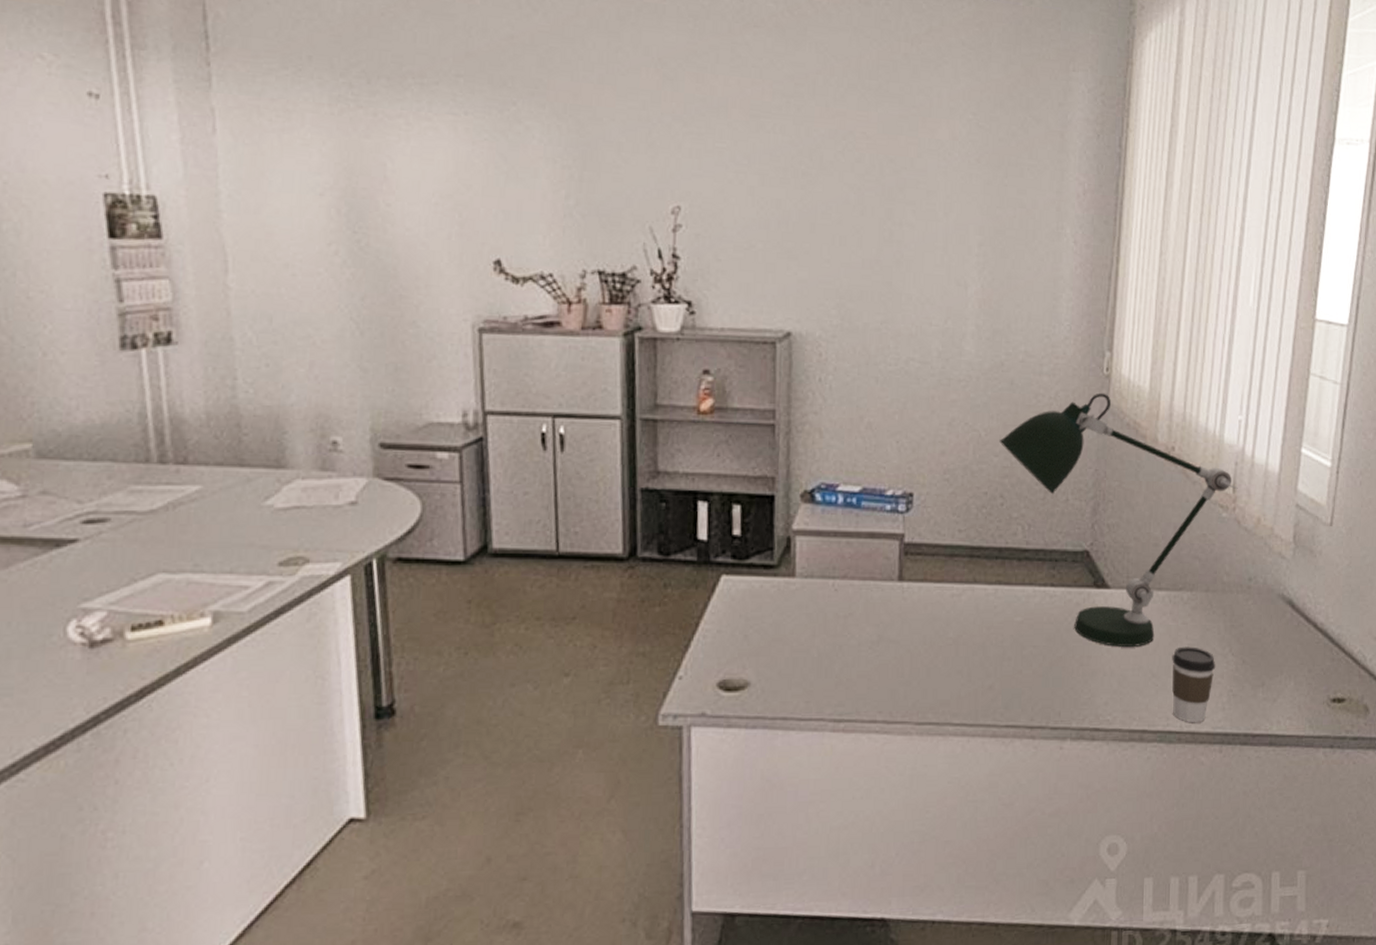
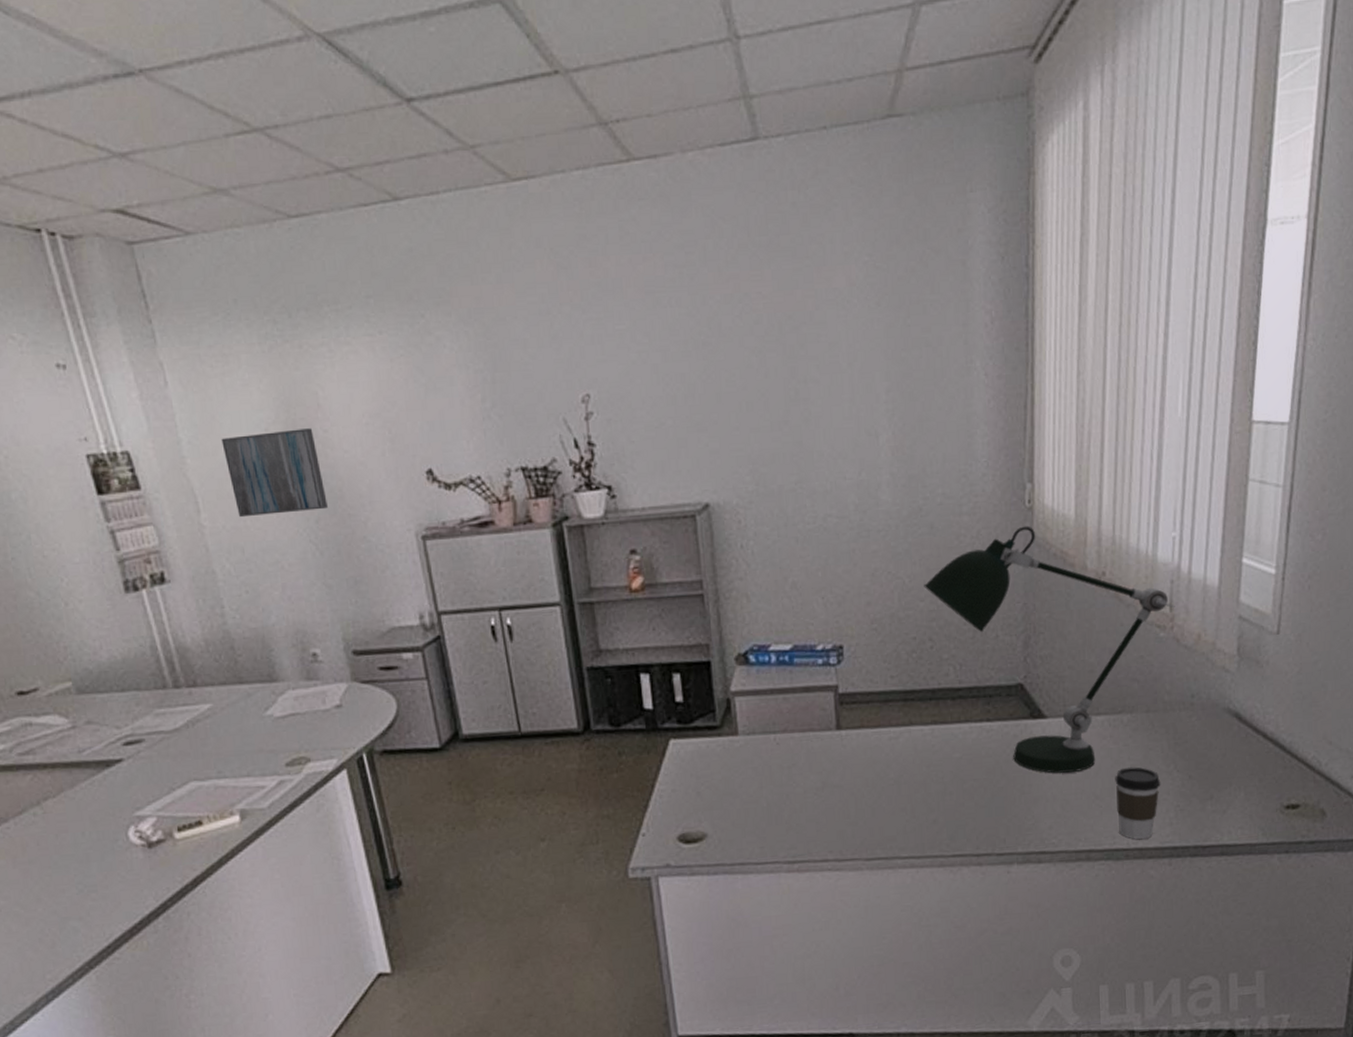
wall art: none [267,196,378,287] -> present [221,428,328,518]

